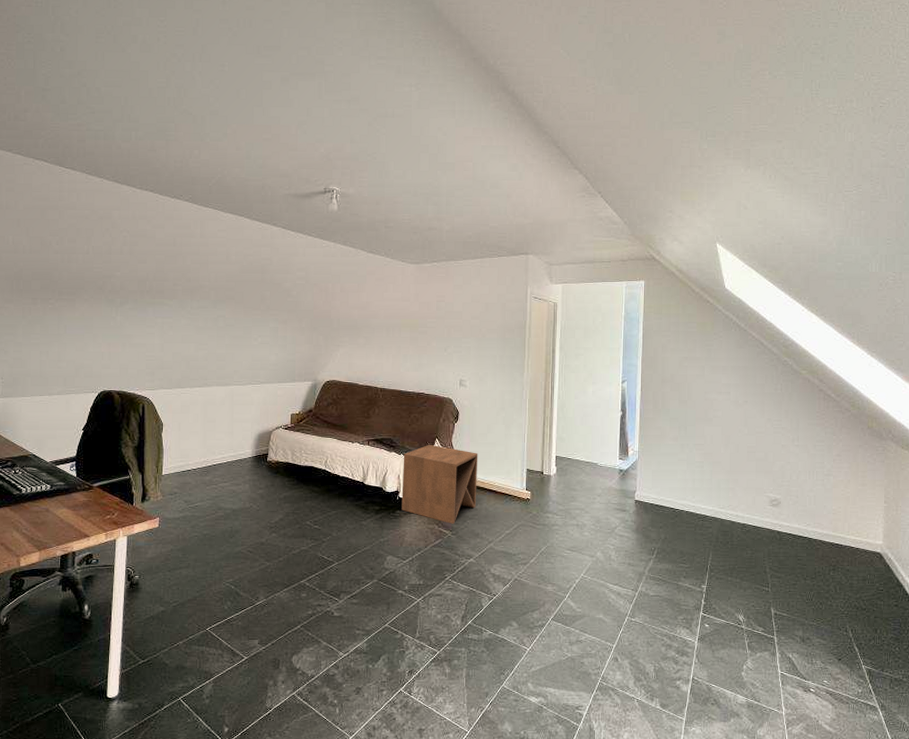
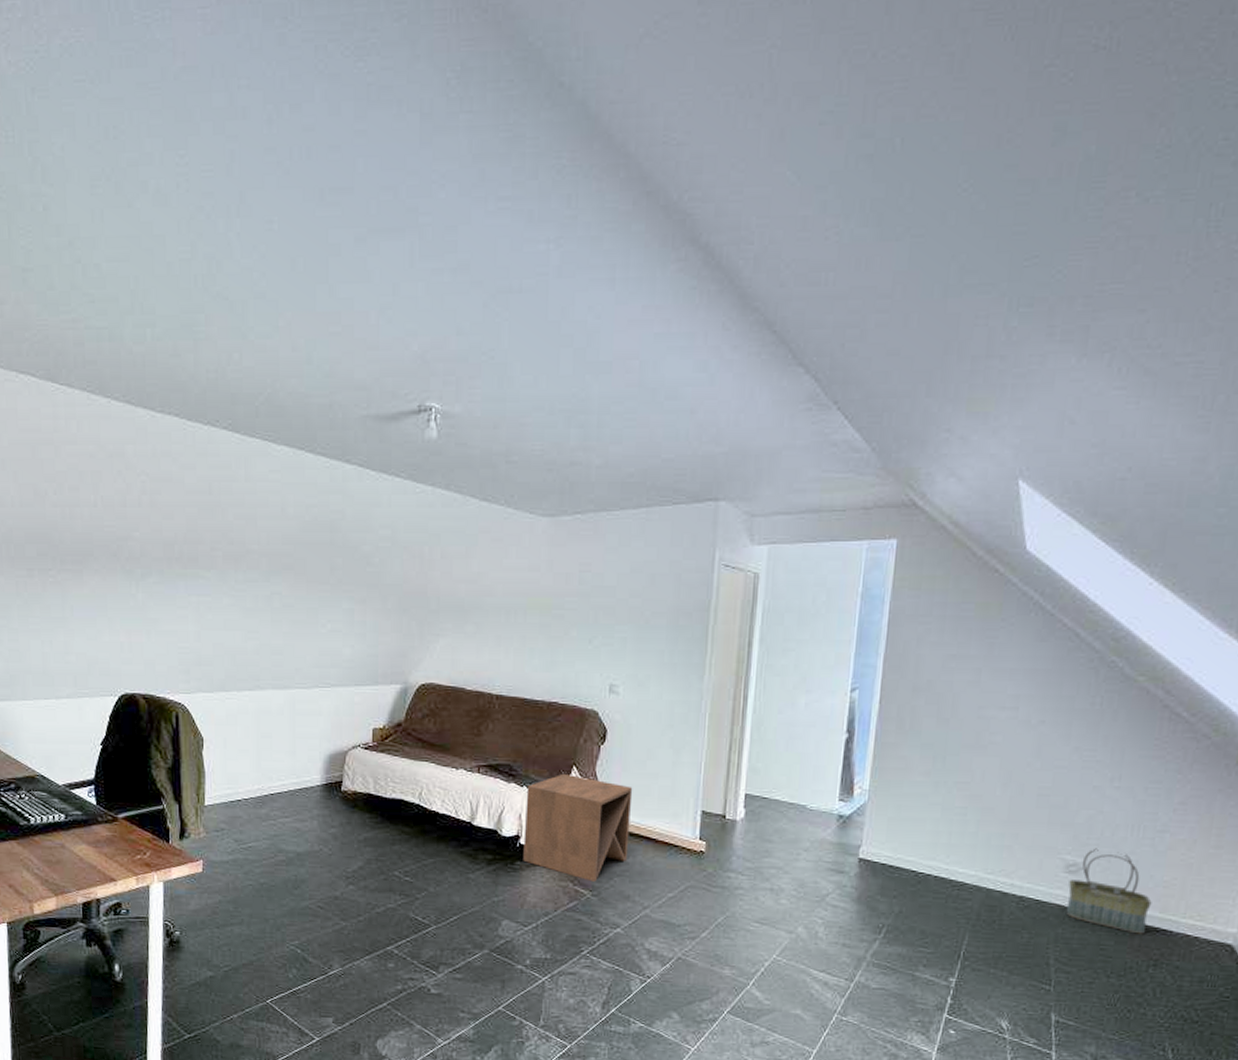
basket: none [773,488,827,548] -> present [1066,848,1152,934]

